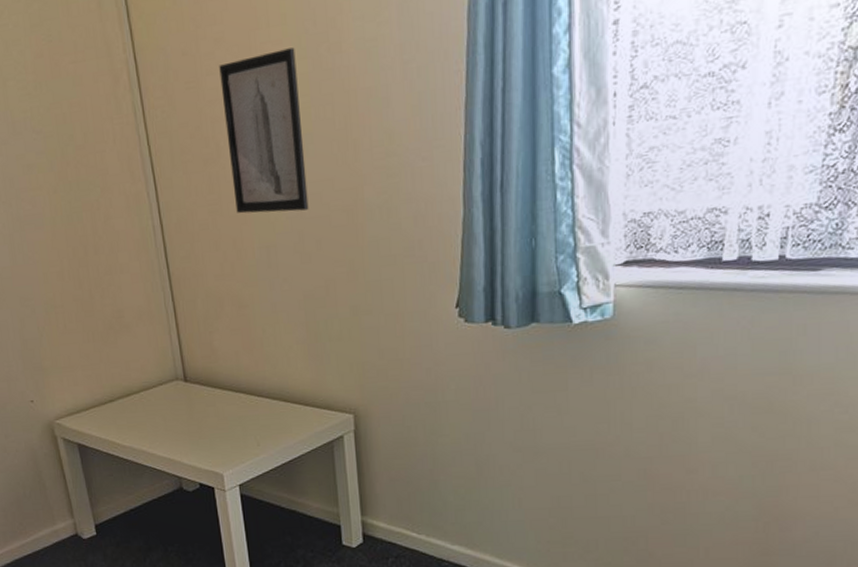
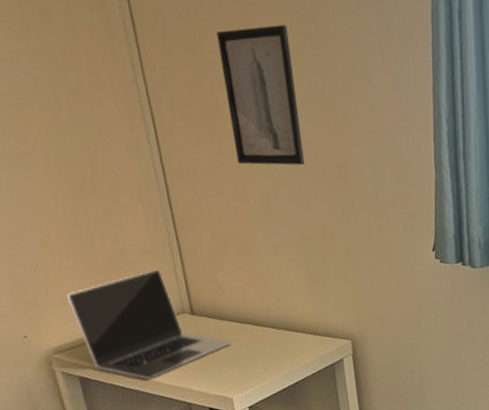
laptop: none [68,332,225,449] -> present [66,269,232,379]

